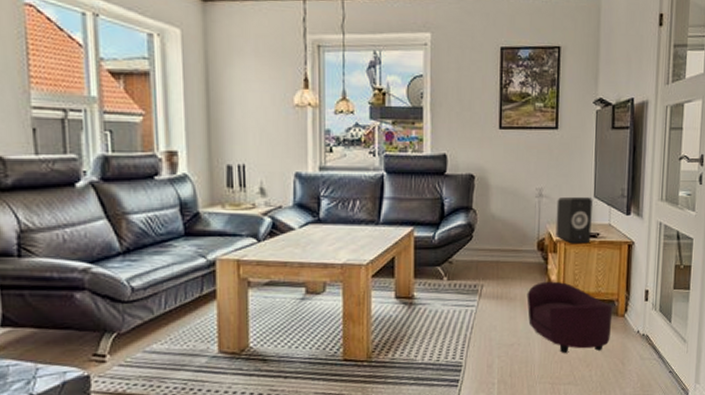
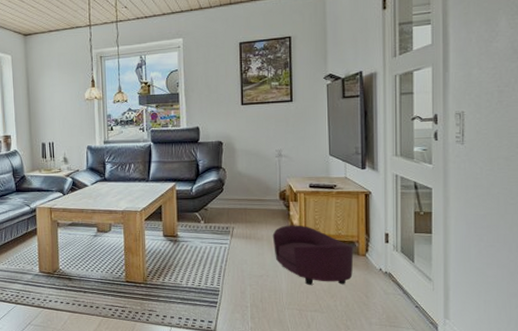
speaker: present [555,197,592,244] -> none [295,155,328,194]

